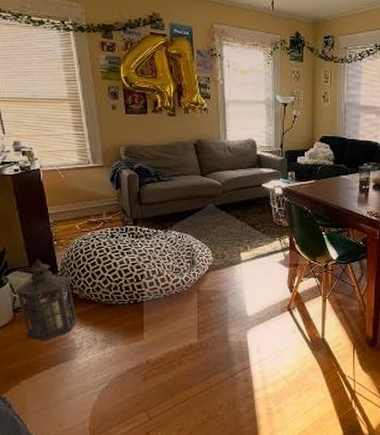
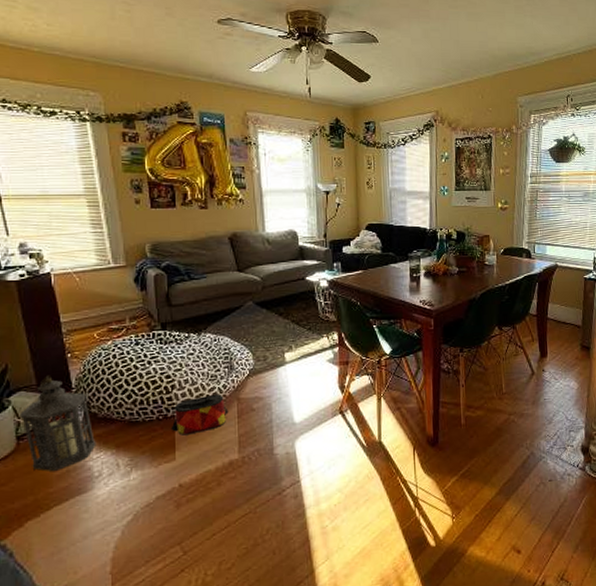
bag: none [140,285,190,319] -> present [171,394,229,436]

